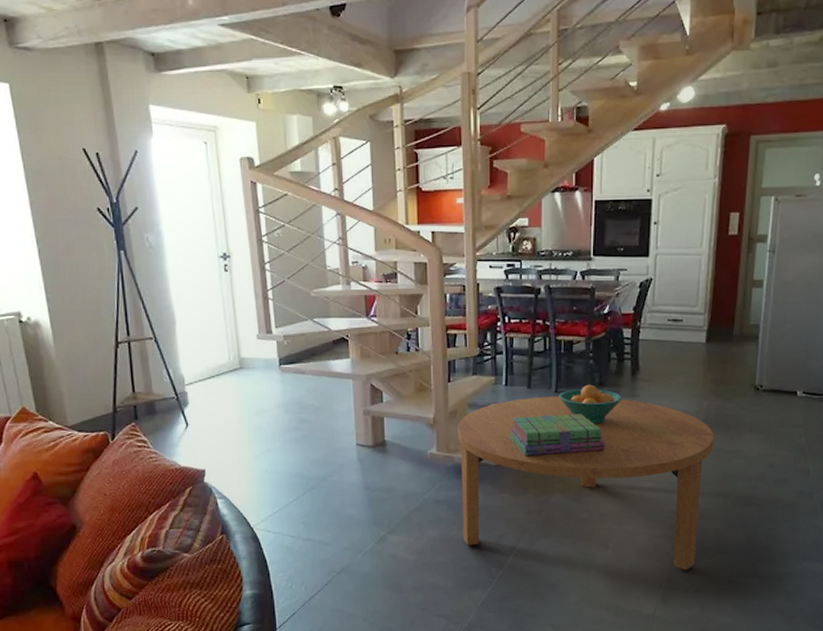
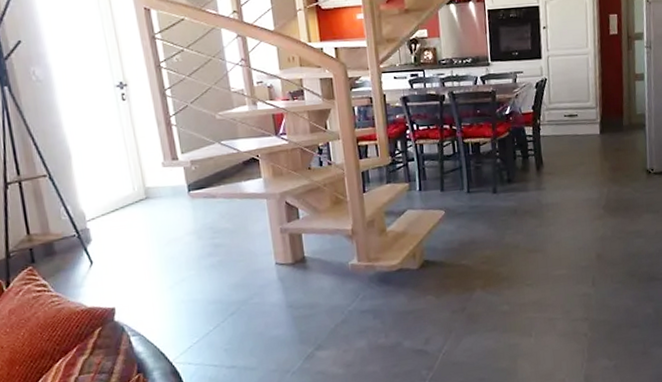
coffee table: present [457,396,714,571] -> none [376,193,617,352]
stack of books: present [509,414,605,457] -> none [427,211,519,258]
fruit bowl: present [559,384,622,424] -> none [471,182,531,219]

